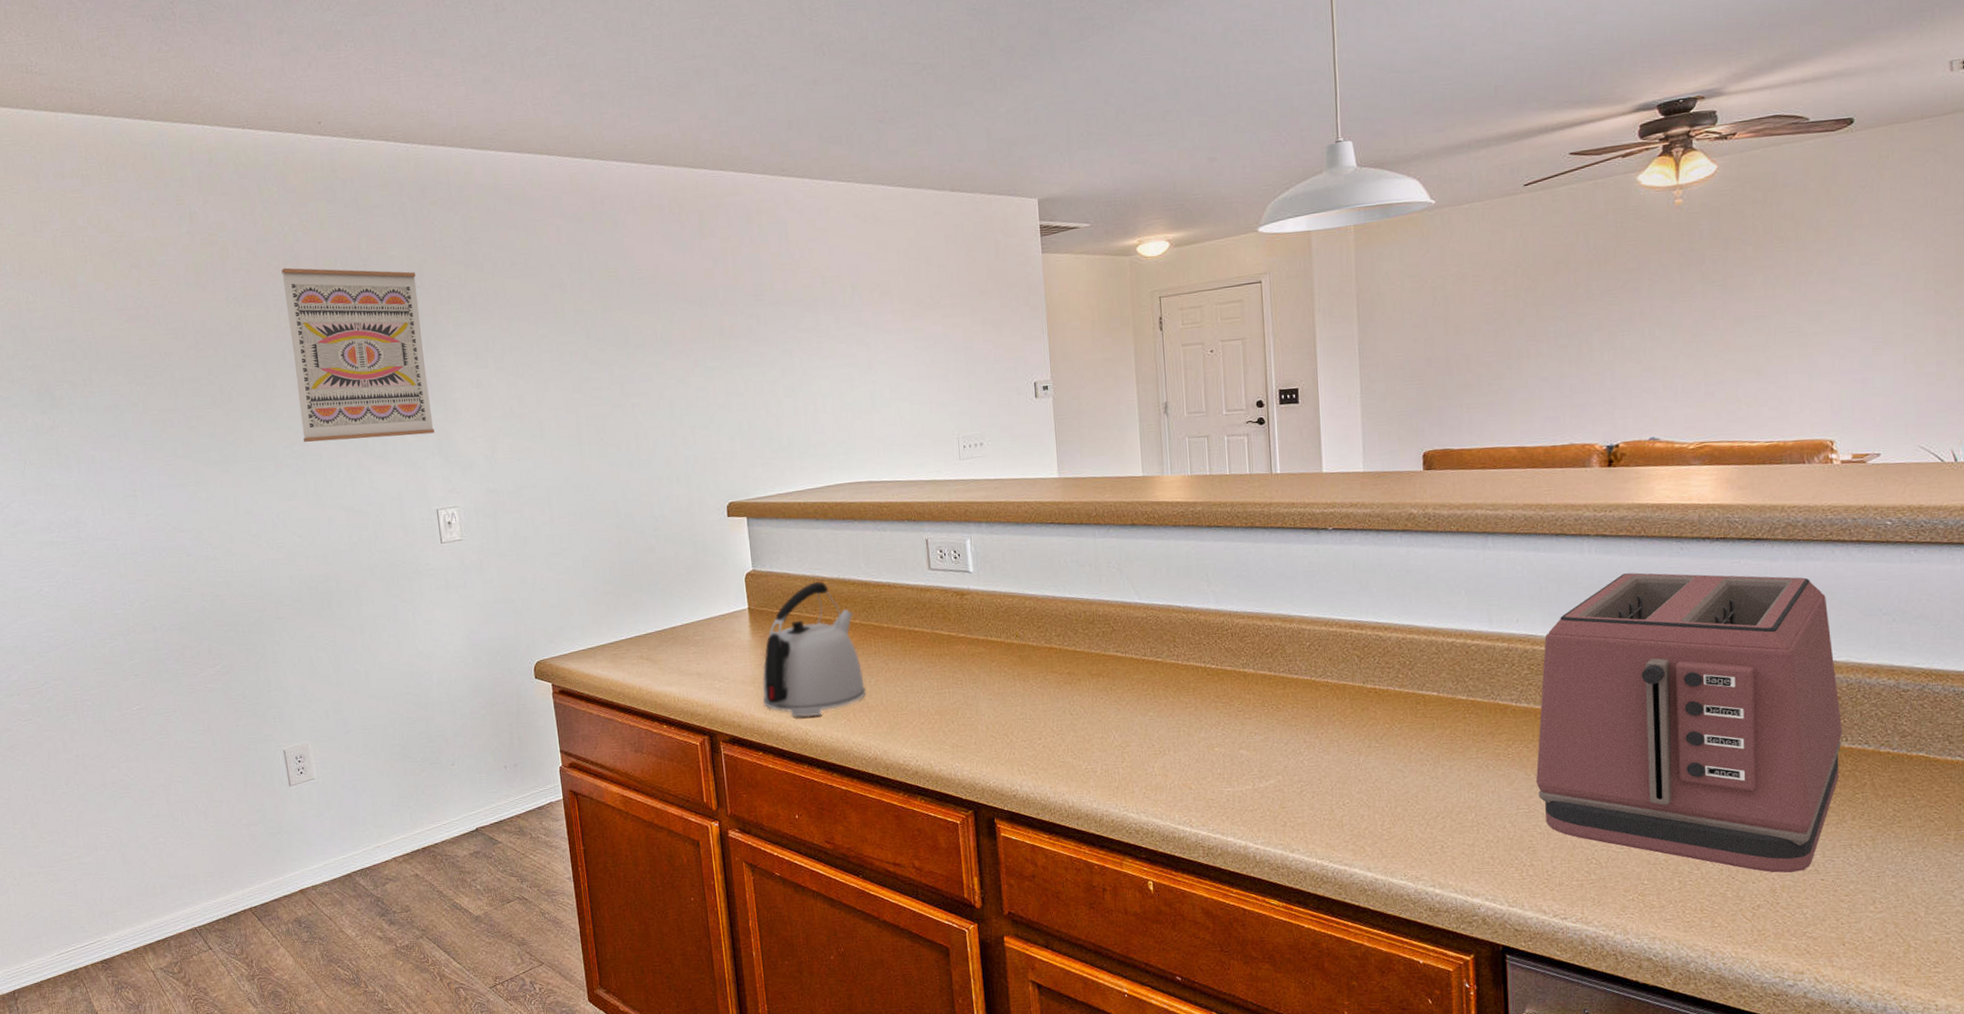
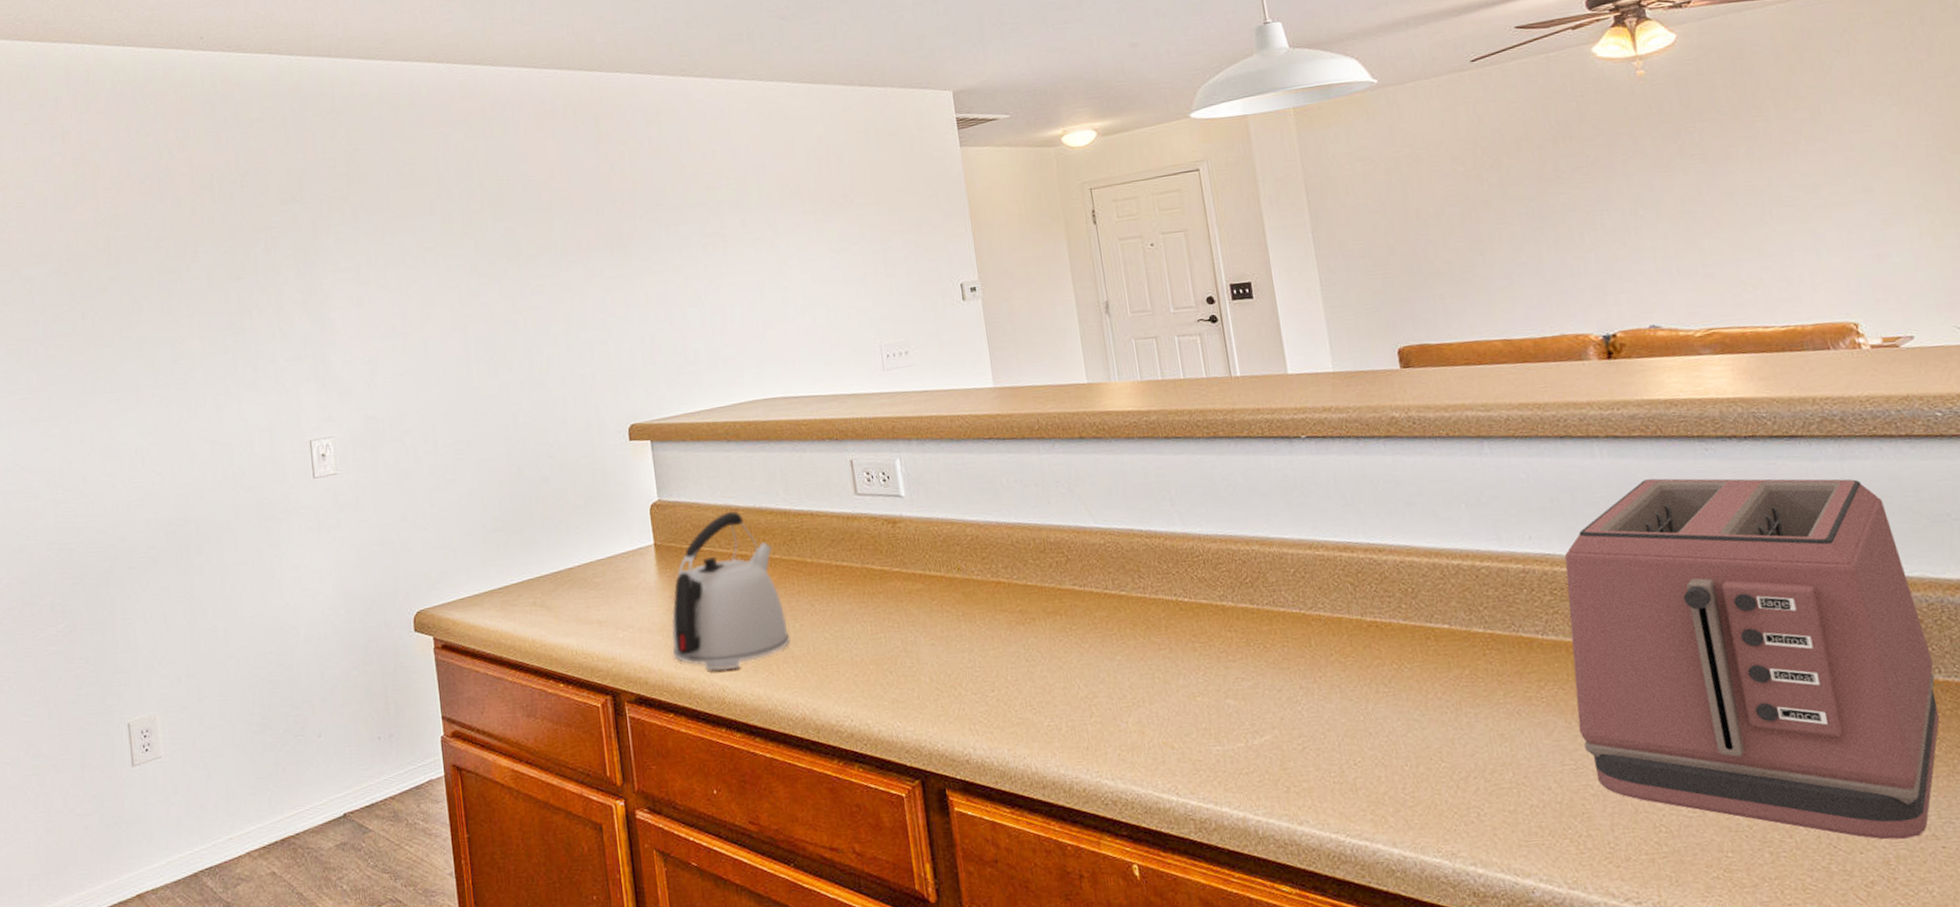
wall art: present [281,267,435,442] -> none [154,185,310,370]

